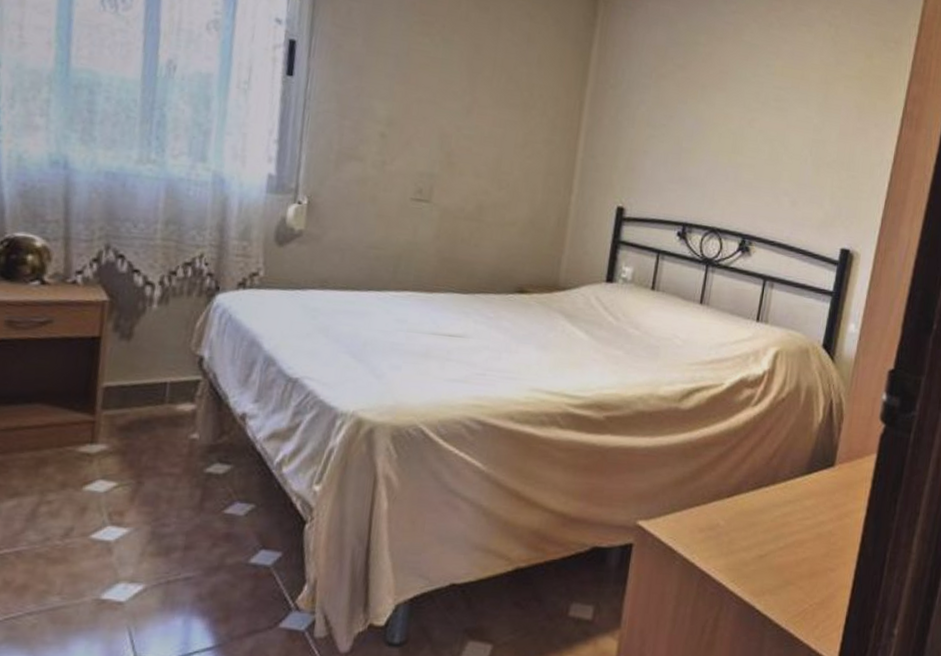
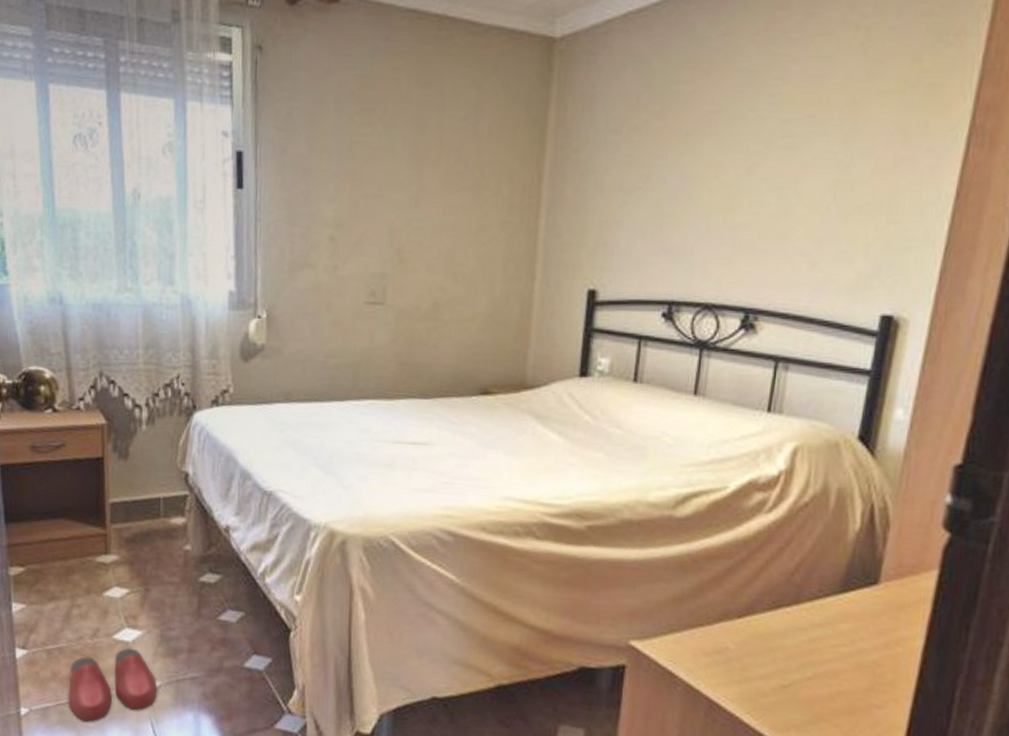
slippers: none [21,548,143,636] -> present [68,647,158,722]

